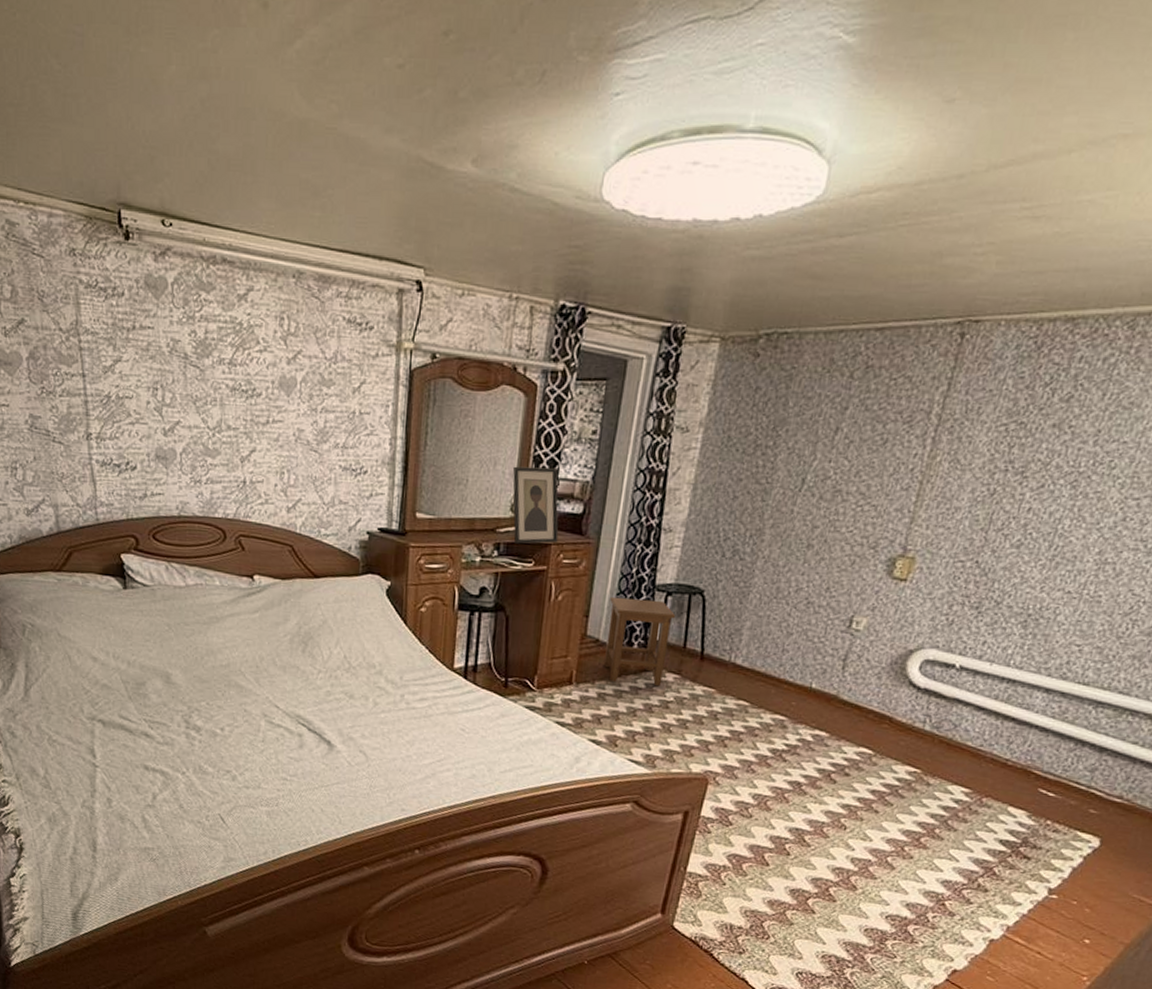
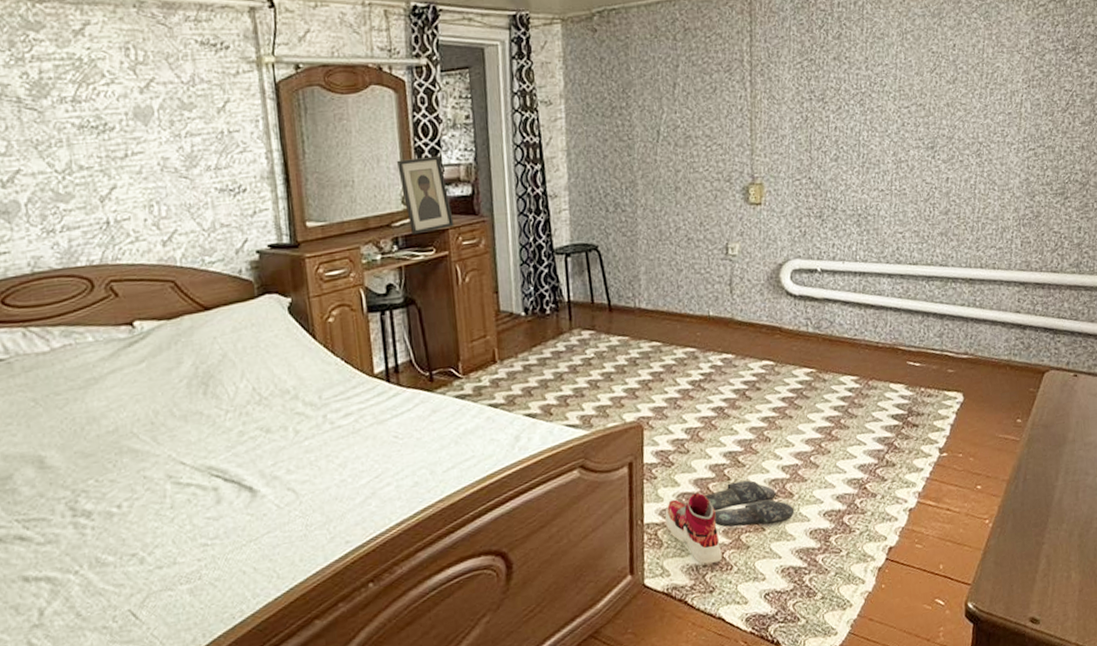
stool: present [604,596,676,687] -> none [515,263,580,351]
athletic shoe: none [708,857,766,929] -> present [664,493,723,564]
slippers: none [756,858,853,911] -> present [704,480,794,527]

